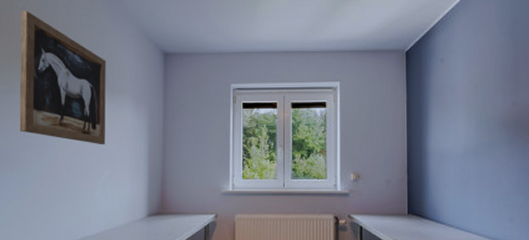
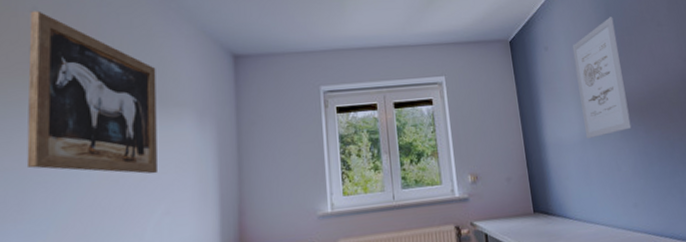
wall art: none [469,31,520,151] -> present [572,17,632,138]

